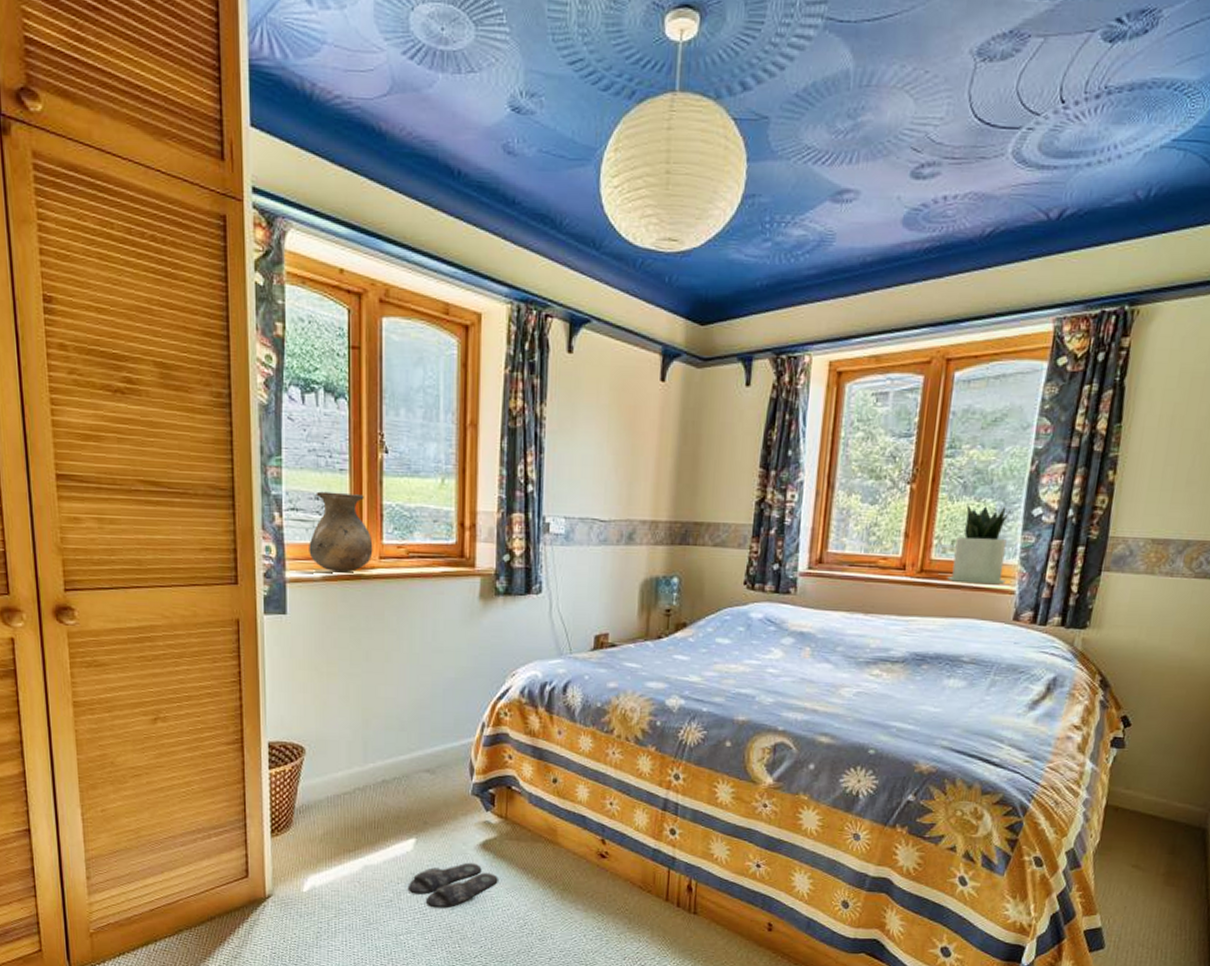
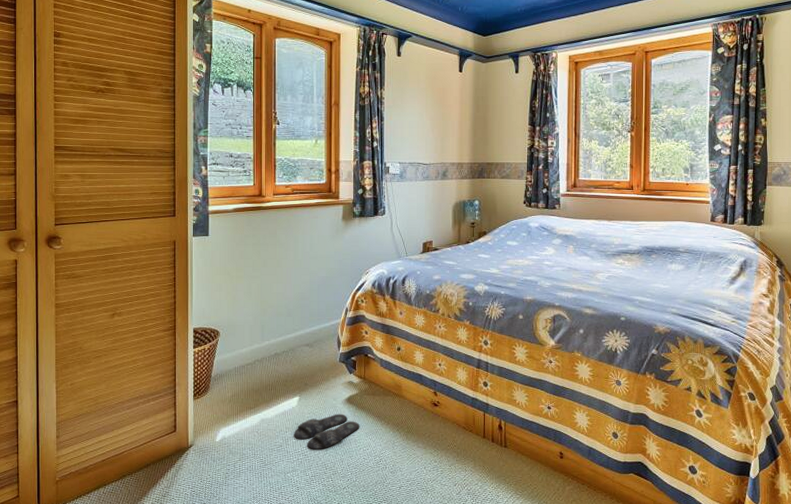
vase: present [309,491,373,573] -> none [225,151,269,206]
planter: present [947,504,1013,585] -> none [662,144,702,198]

